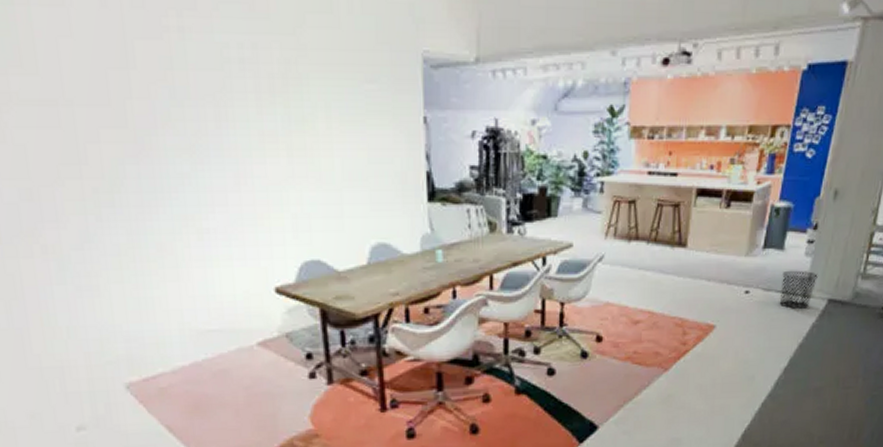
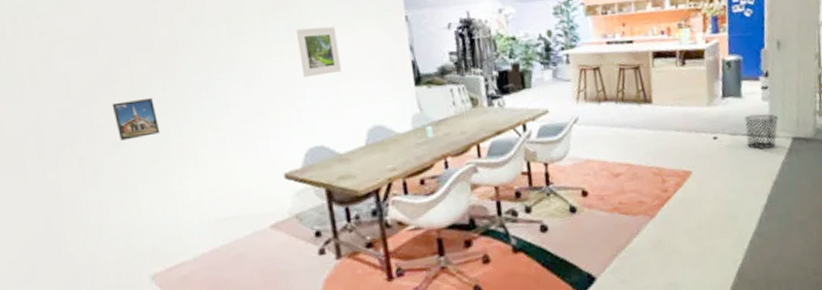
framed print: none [79,185,136,233] -> present [112,97,161,141]
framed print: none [296,119,345,179] -> present [296,26,341,77]

